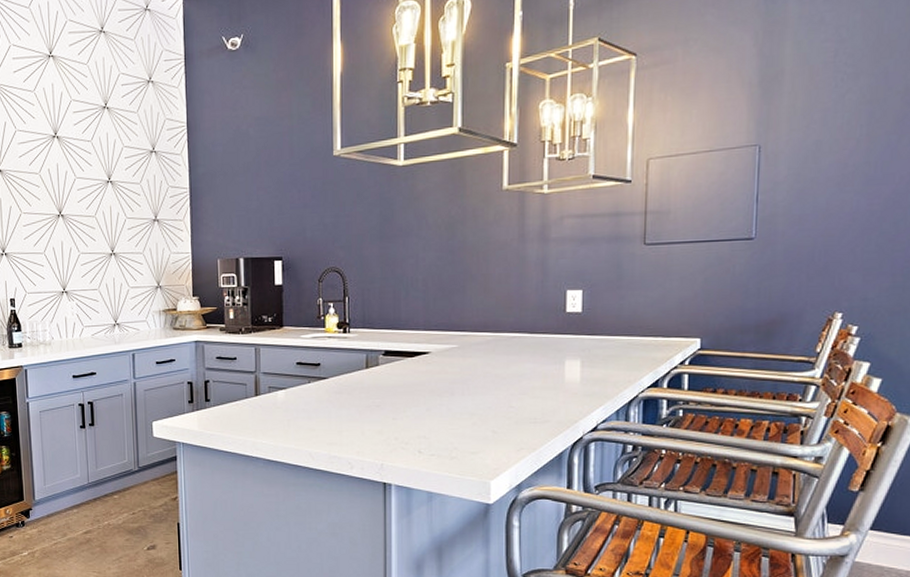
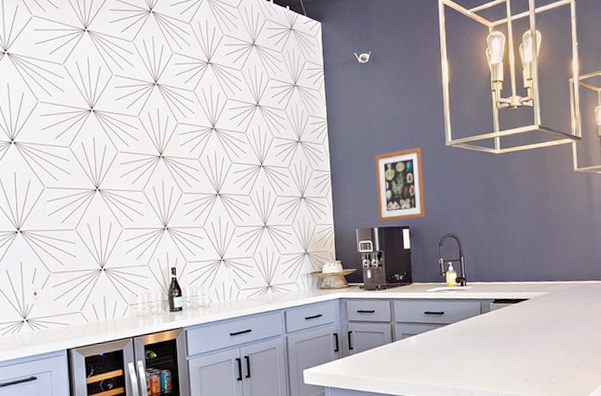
wall art: none [243,157,303,251] -> present [375,147,425,222]

